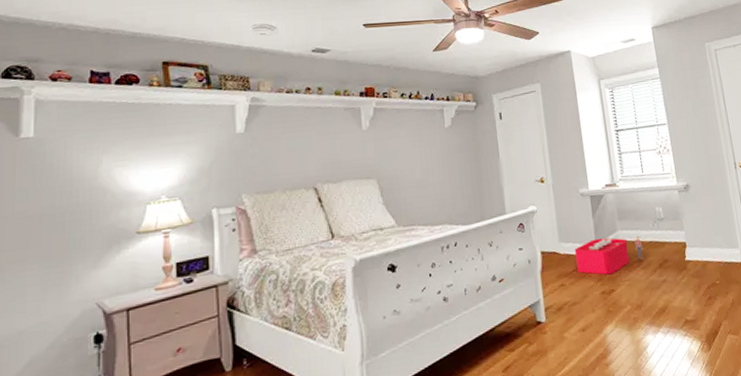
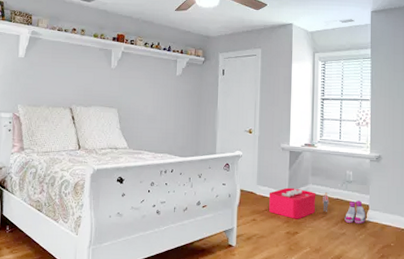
boots: none [662,239,685,267] -> present [345,201,366,223]

